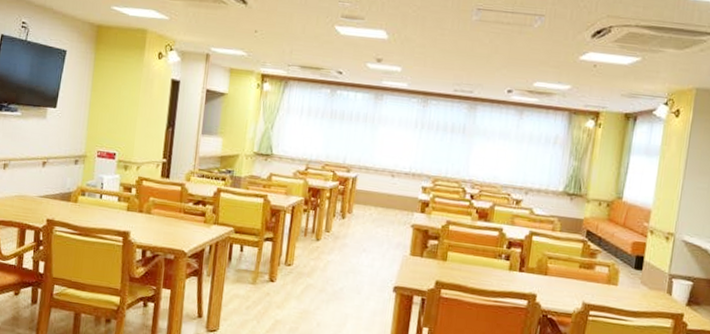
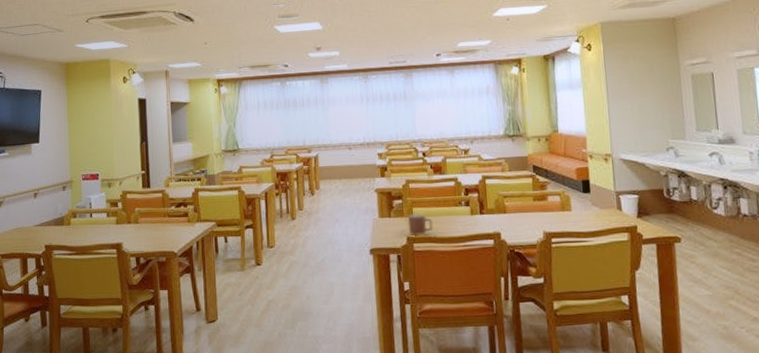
mug: none [438,257,467,283] -> present [407,213,433,236]

